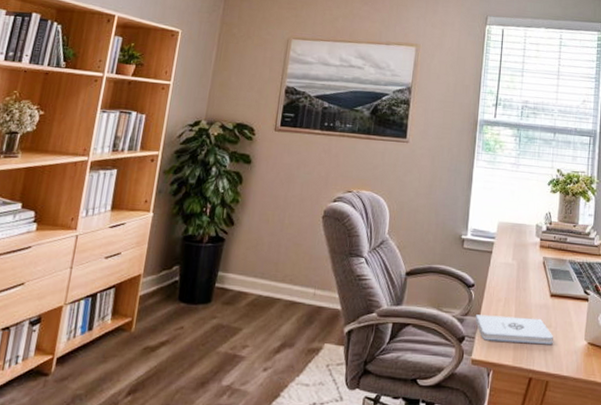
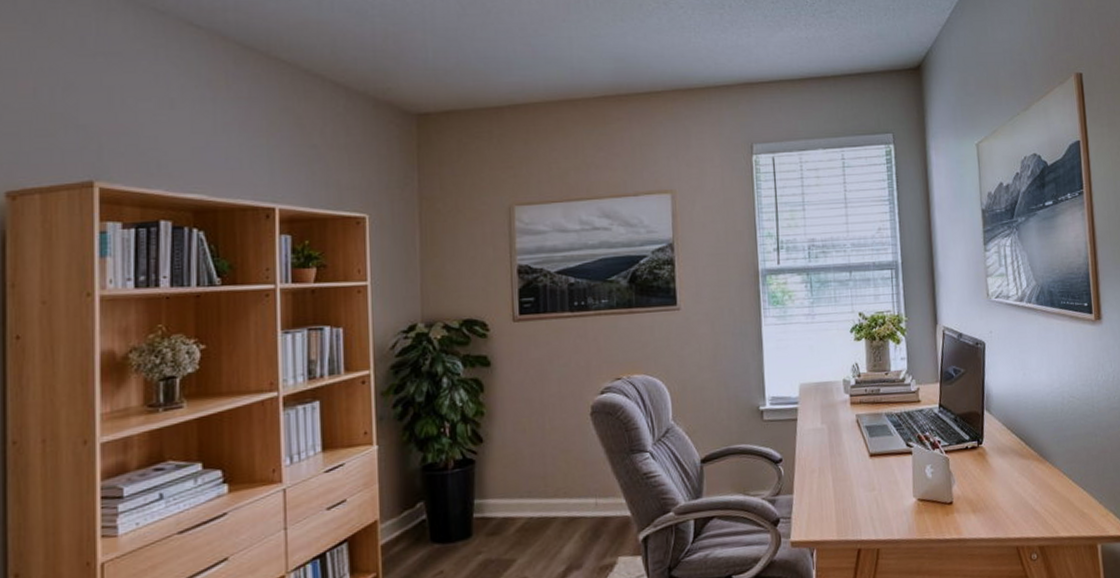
notepad: present [475,314,553,344] -> none [789,483,879,518]

